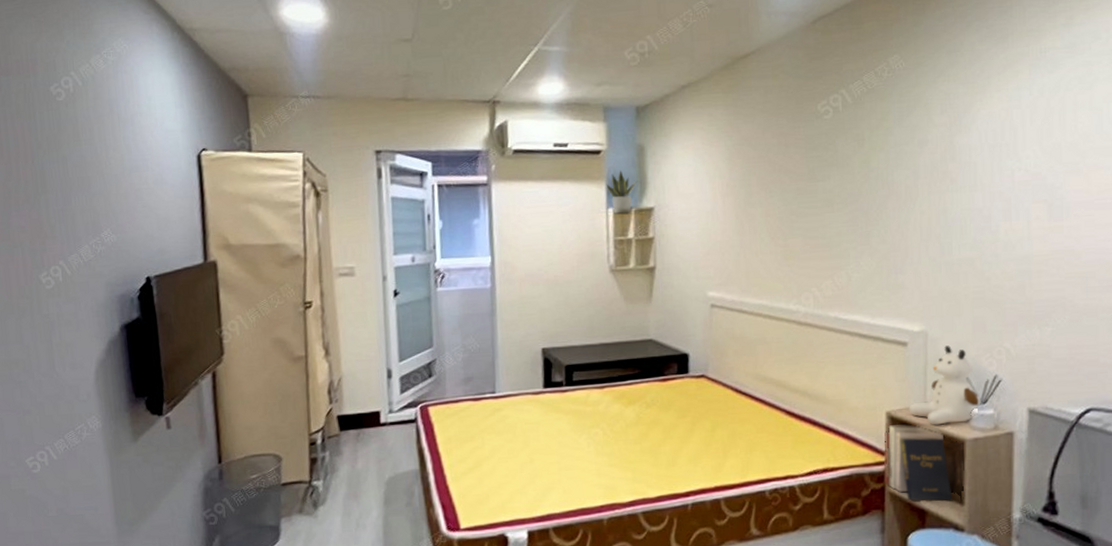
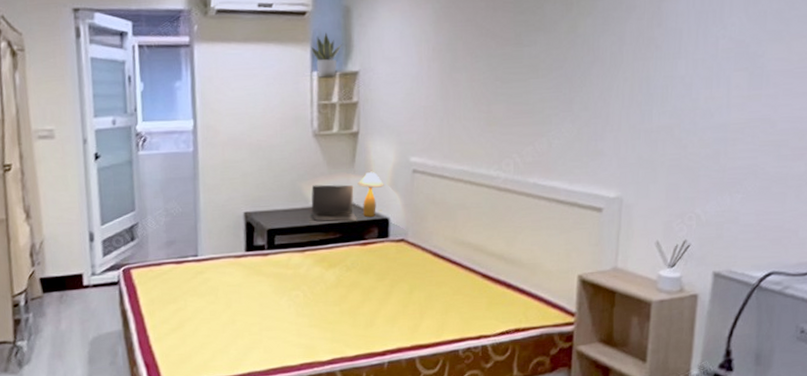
laptop computer: none [609,320,656,358] -> present [311,184,357,222]
table lamp: none [655,305,682,353] -> present [357,170,384,218]
books: present [884,424,953,502] -> none [572,286,636,359]
stuffed animal: present [909,345,981,425] -> none [600,211,670,288]

